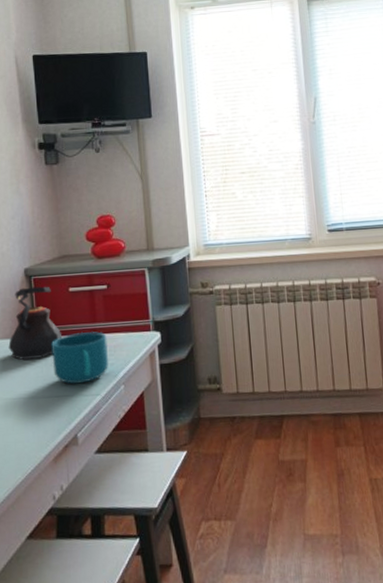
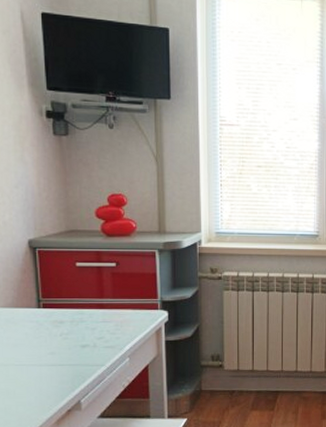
teapot: present [8,286,63,361] -> none [10,259,68,330]
cup: present [51,331,109,384] -> none [56,306,115,355]

